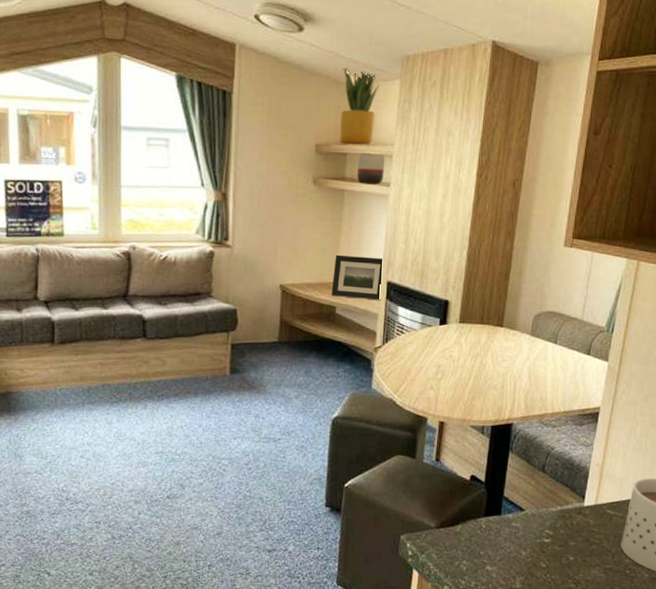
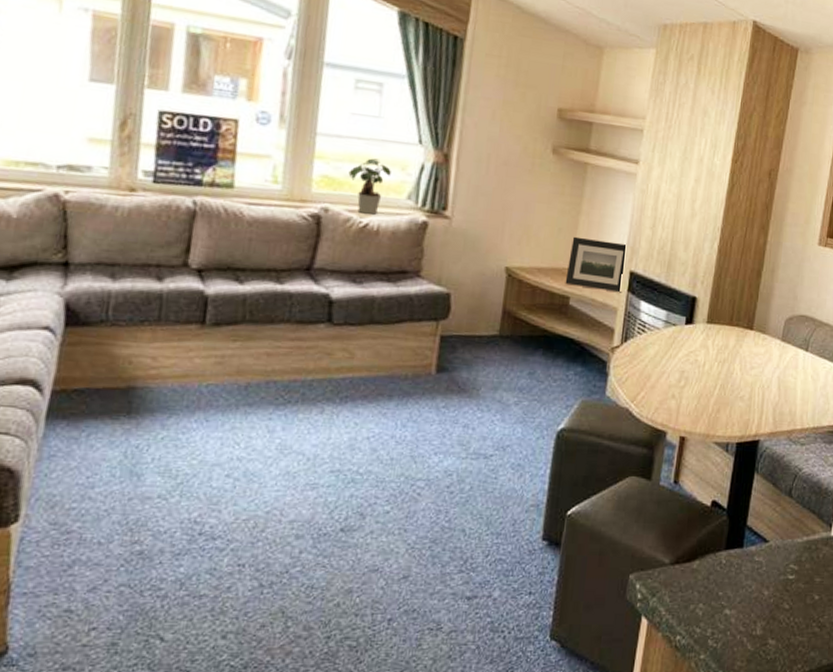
potted plant: none [148,202,181,248] -> present [348,158,391,215]
planter: present [339,68,379,145] -> none [586,28,633,116]
vase: present [357,151,384,185] -> none [603,122,634,161]

